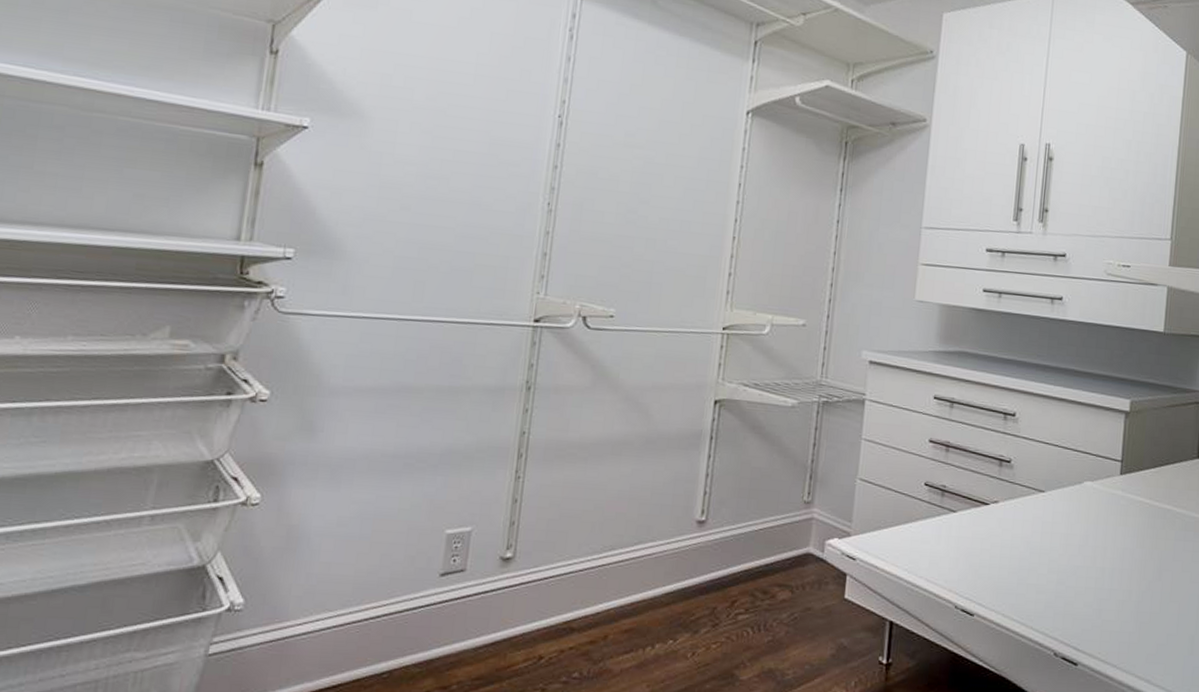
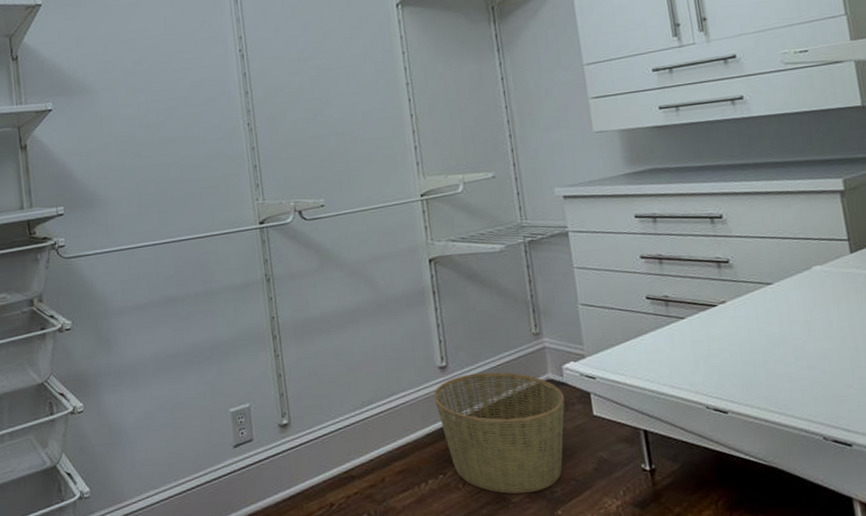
basket: none [683,533,820,673] -> present [434,372,565,495]

